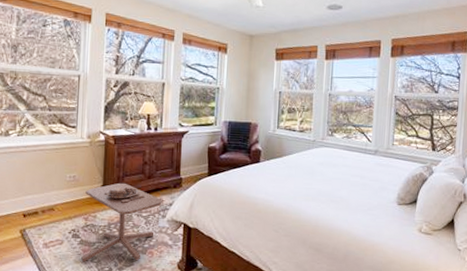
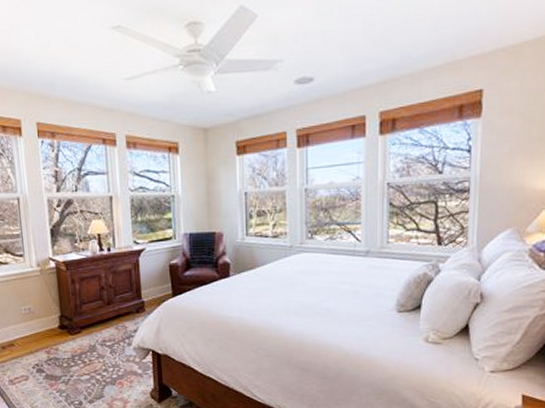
side table: present [81,182,163,262] -> none [43,311,127,397]

